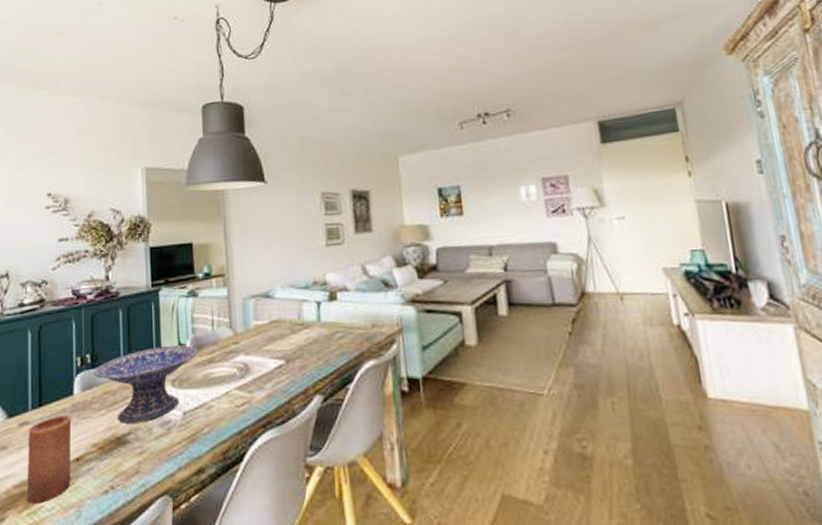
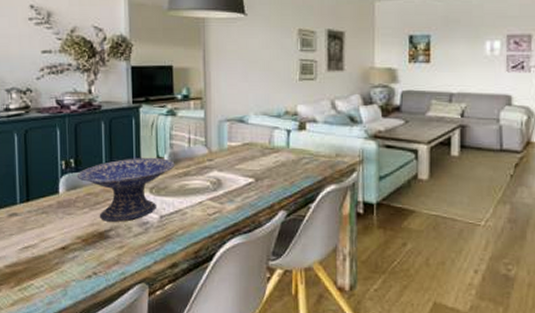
candle: present [26,416,72,504] -> none [17,211,58,282]

